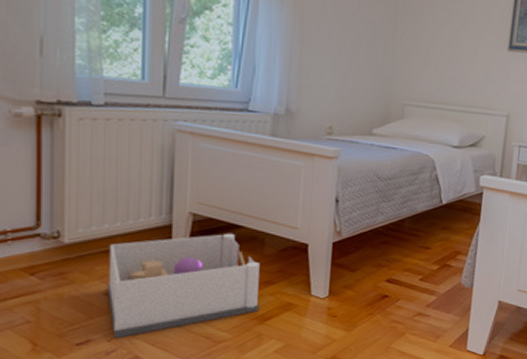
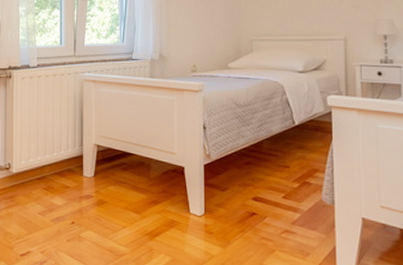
storage bin: present [108,233,260,338] -> none [41,160,149,251]

